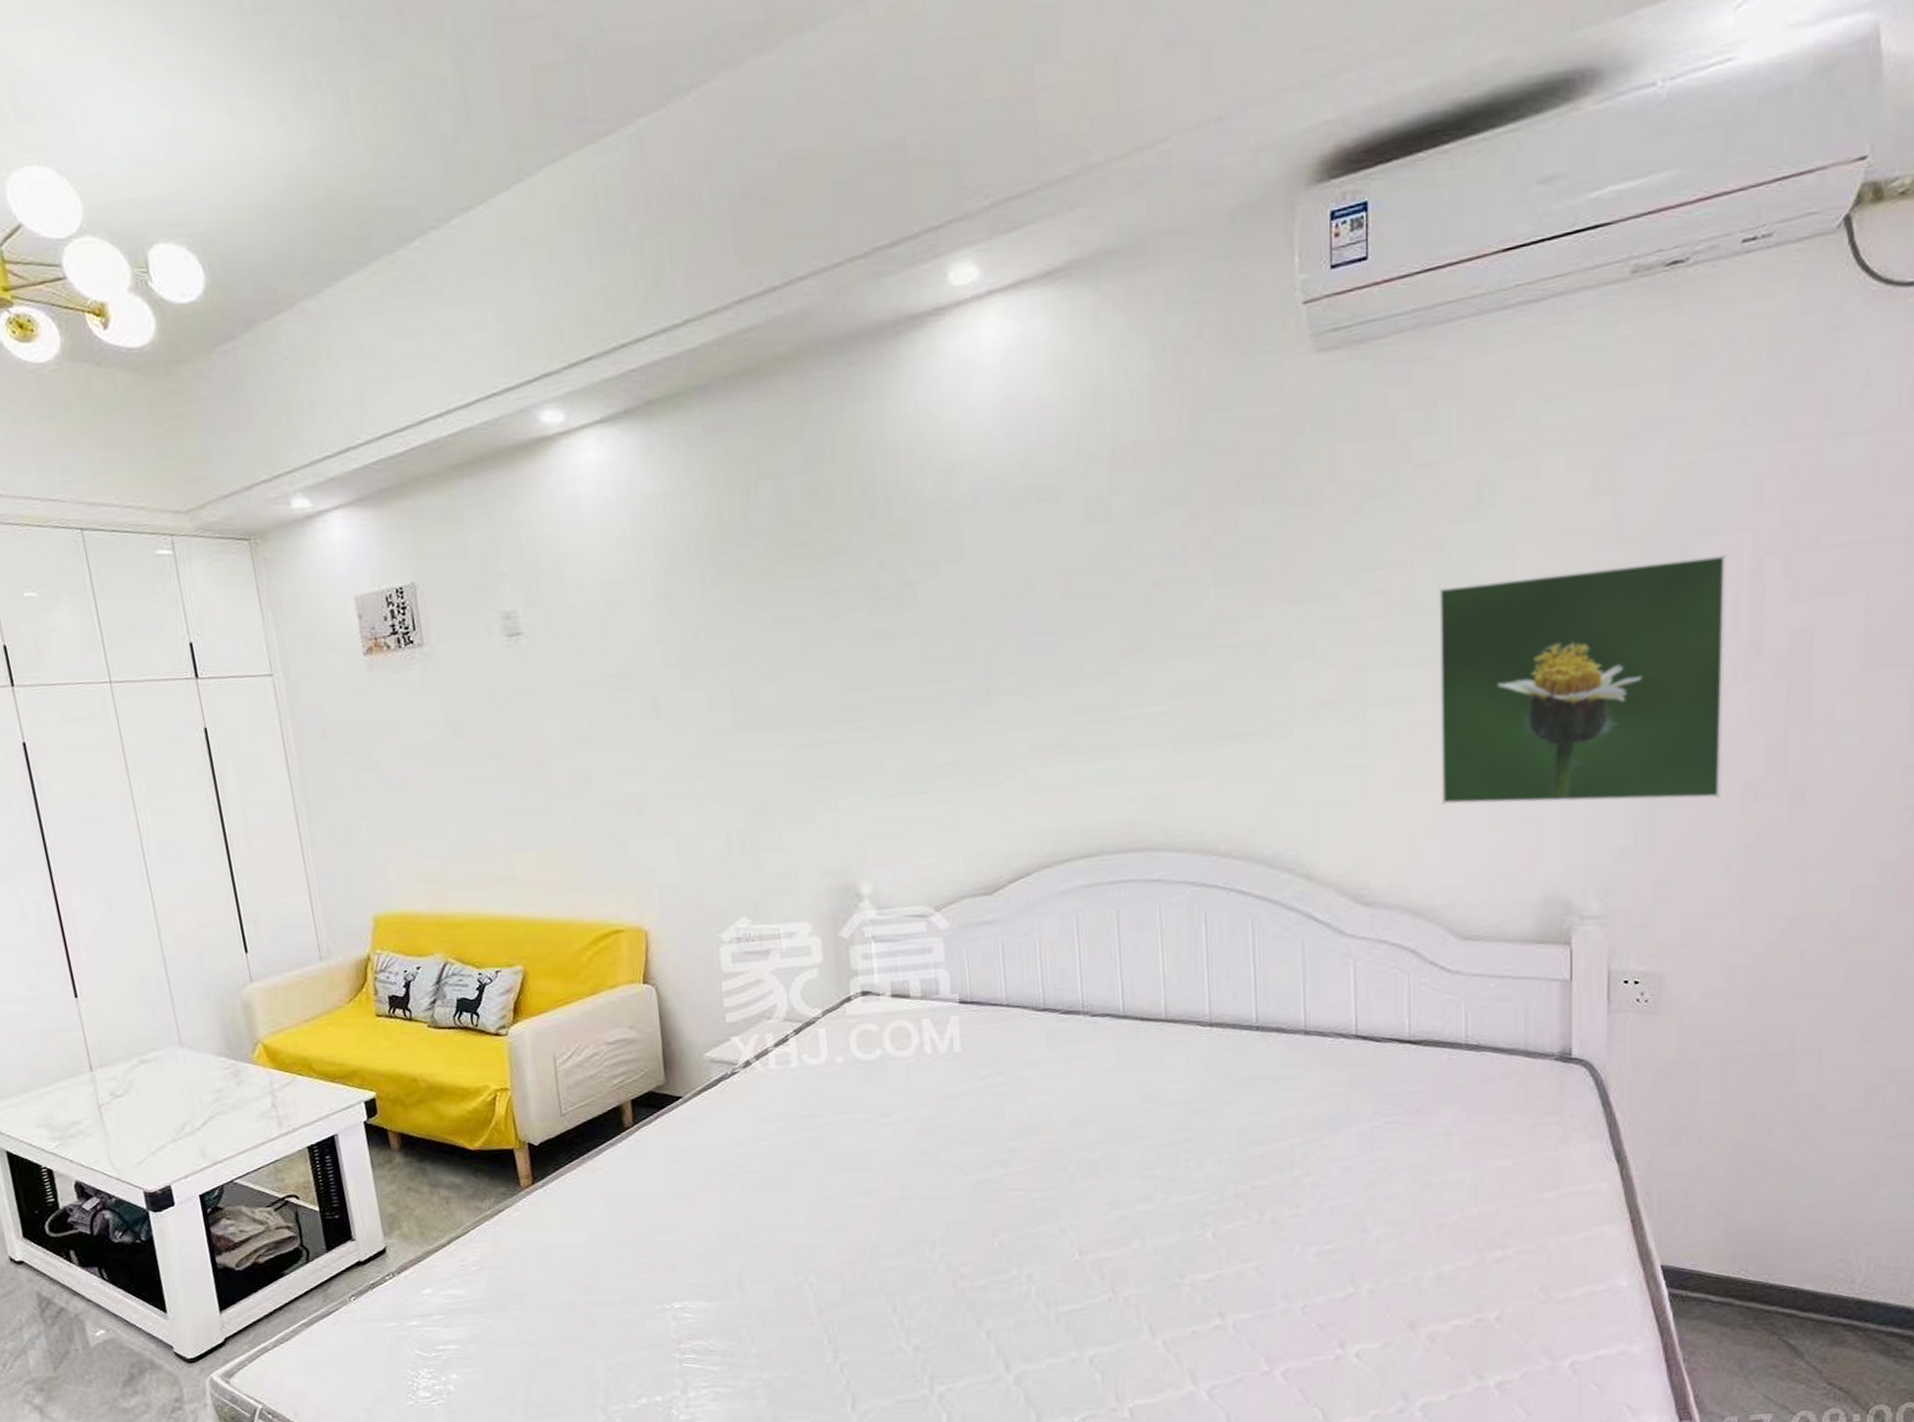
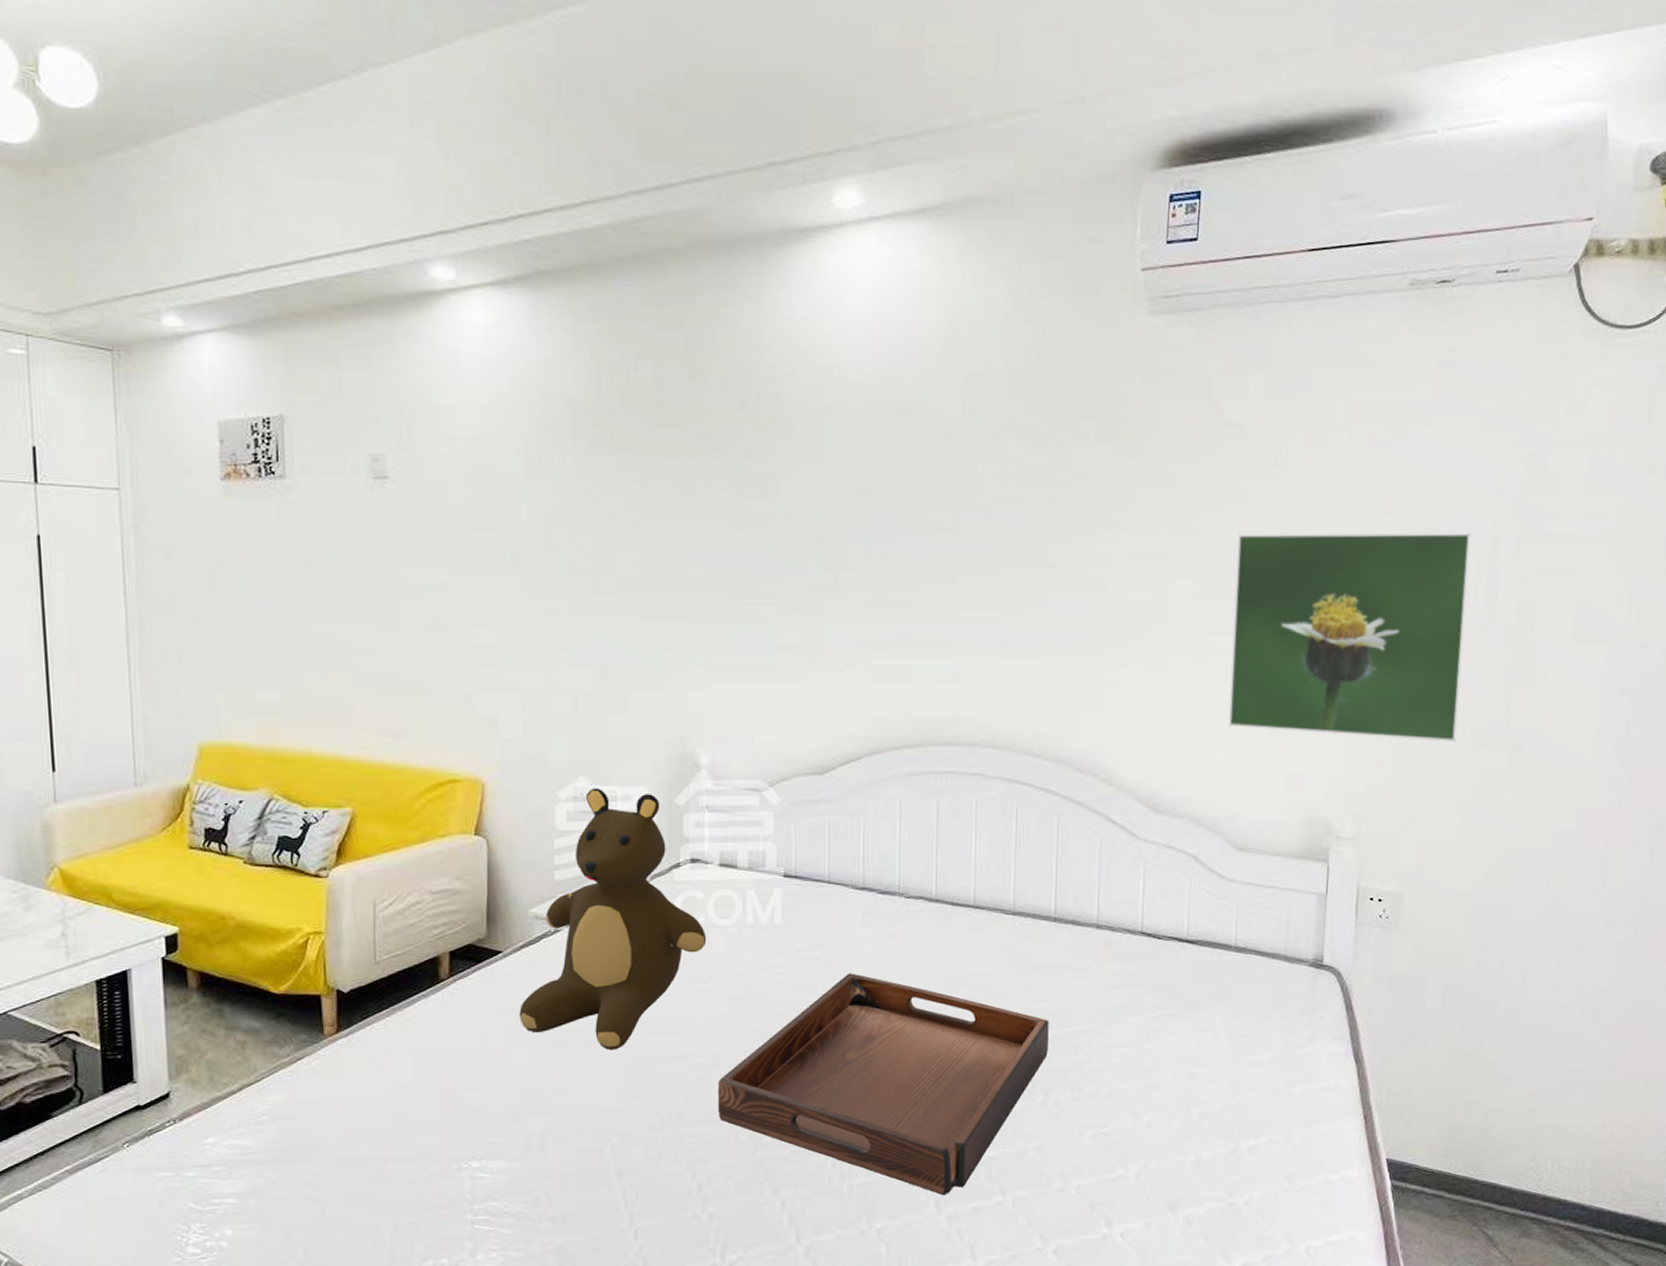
teddy bear: none [704,927,886,1189] -> present [519,788,707,1051]
serving tray: none [910,1097,1260,1321] -> present [717,973,1049,1196]

